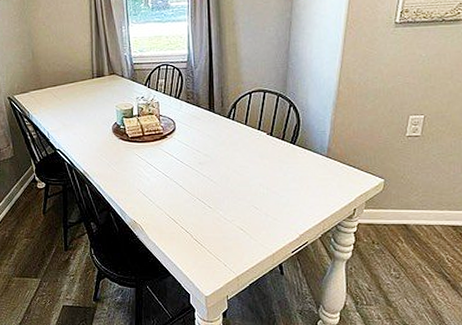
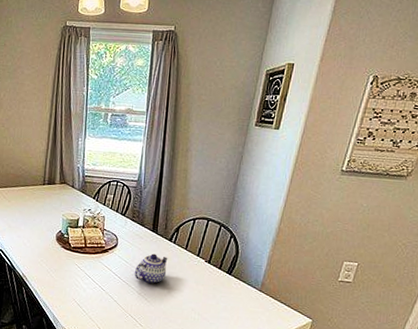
teapot: none [197,133,229,164] -> present [135,253,168,284]

